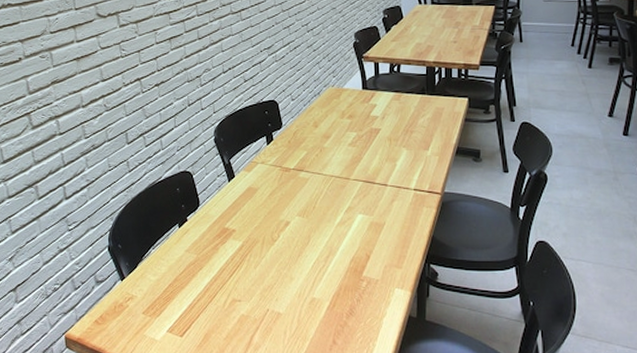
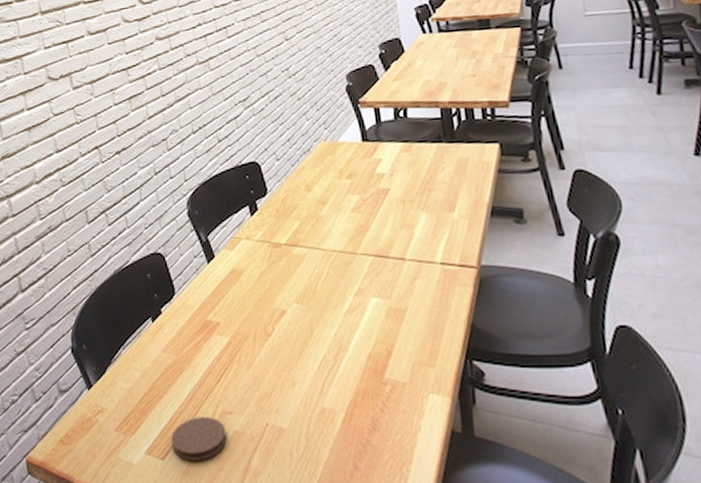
coaster: none [189,304,235,337] -> present [171,417,227,460]

